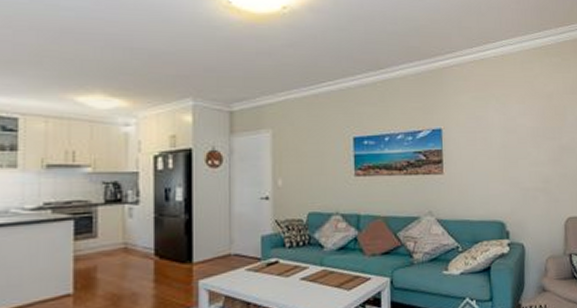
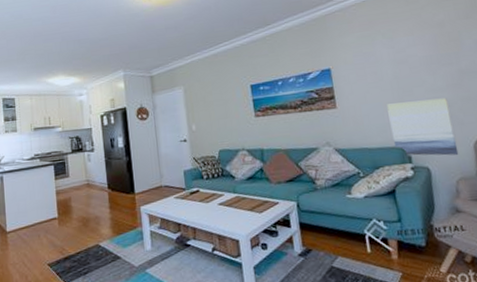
wall art: none [492,173,551,233] -> present [387,98,459,156]

